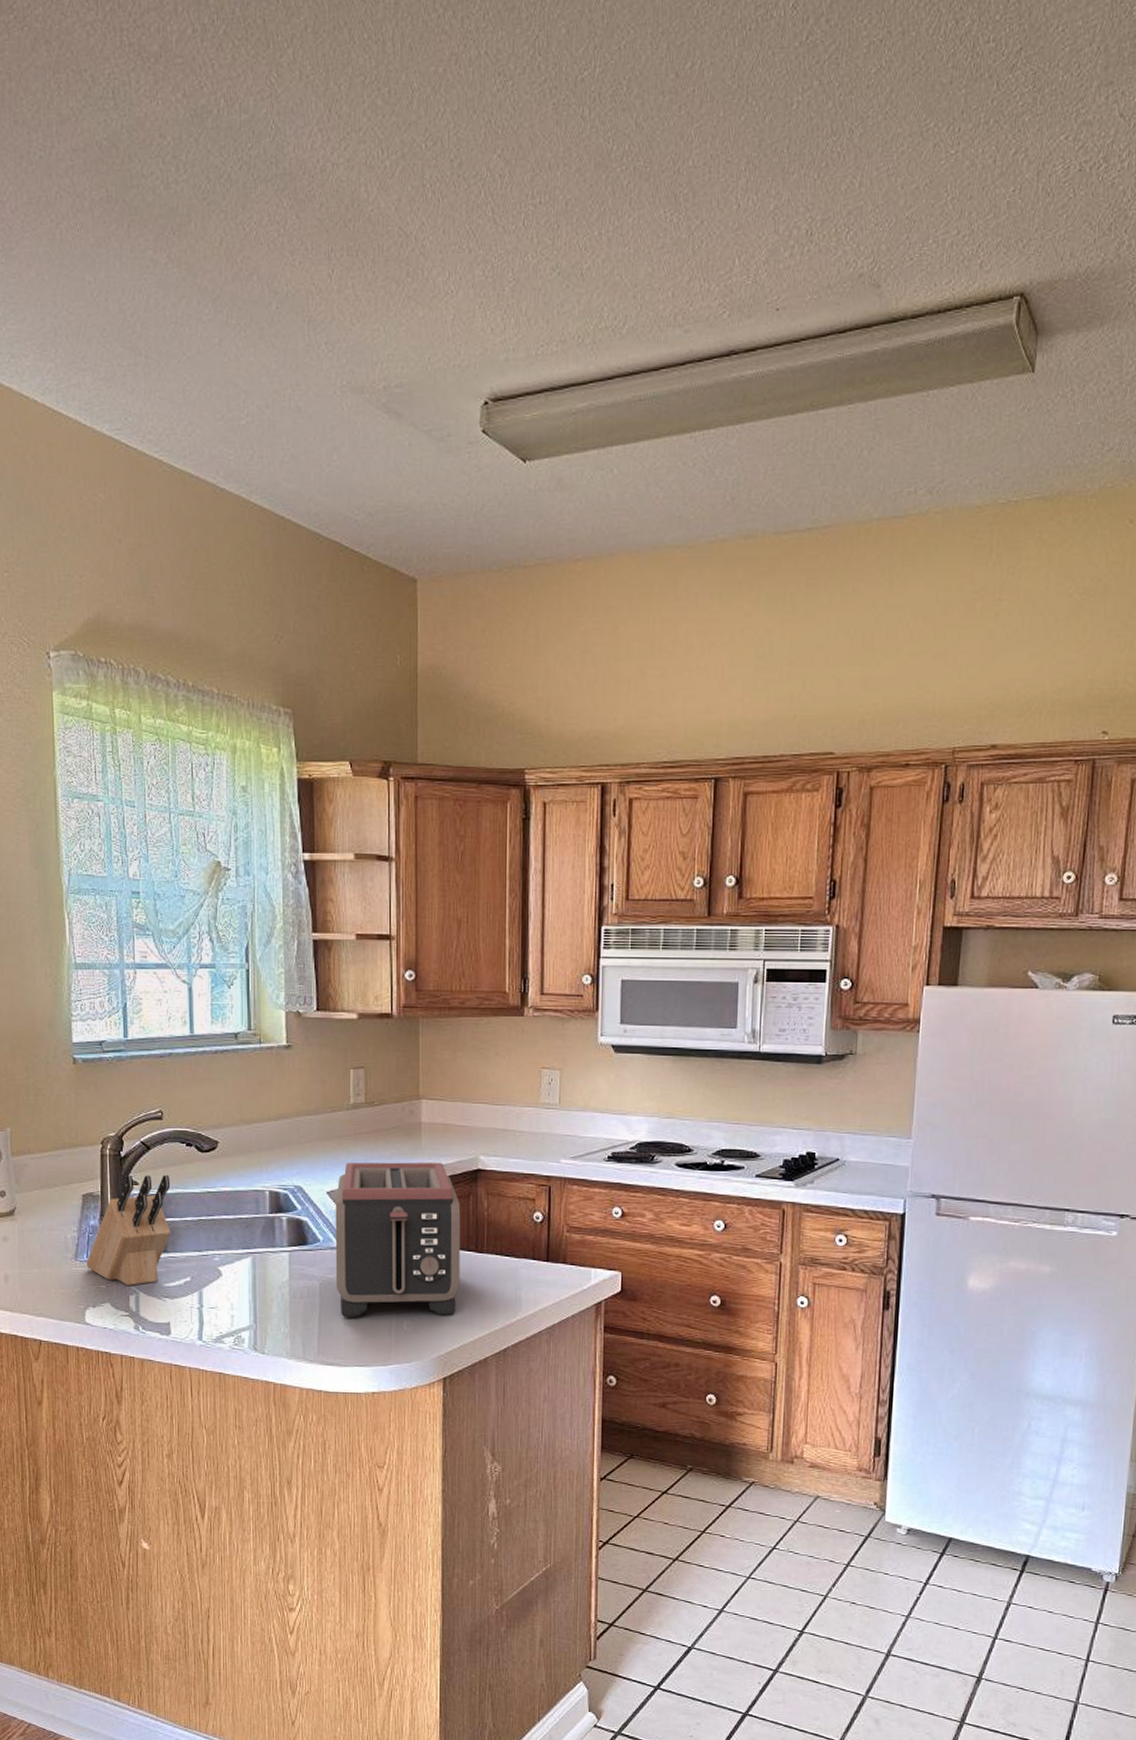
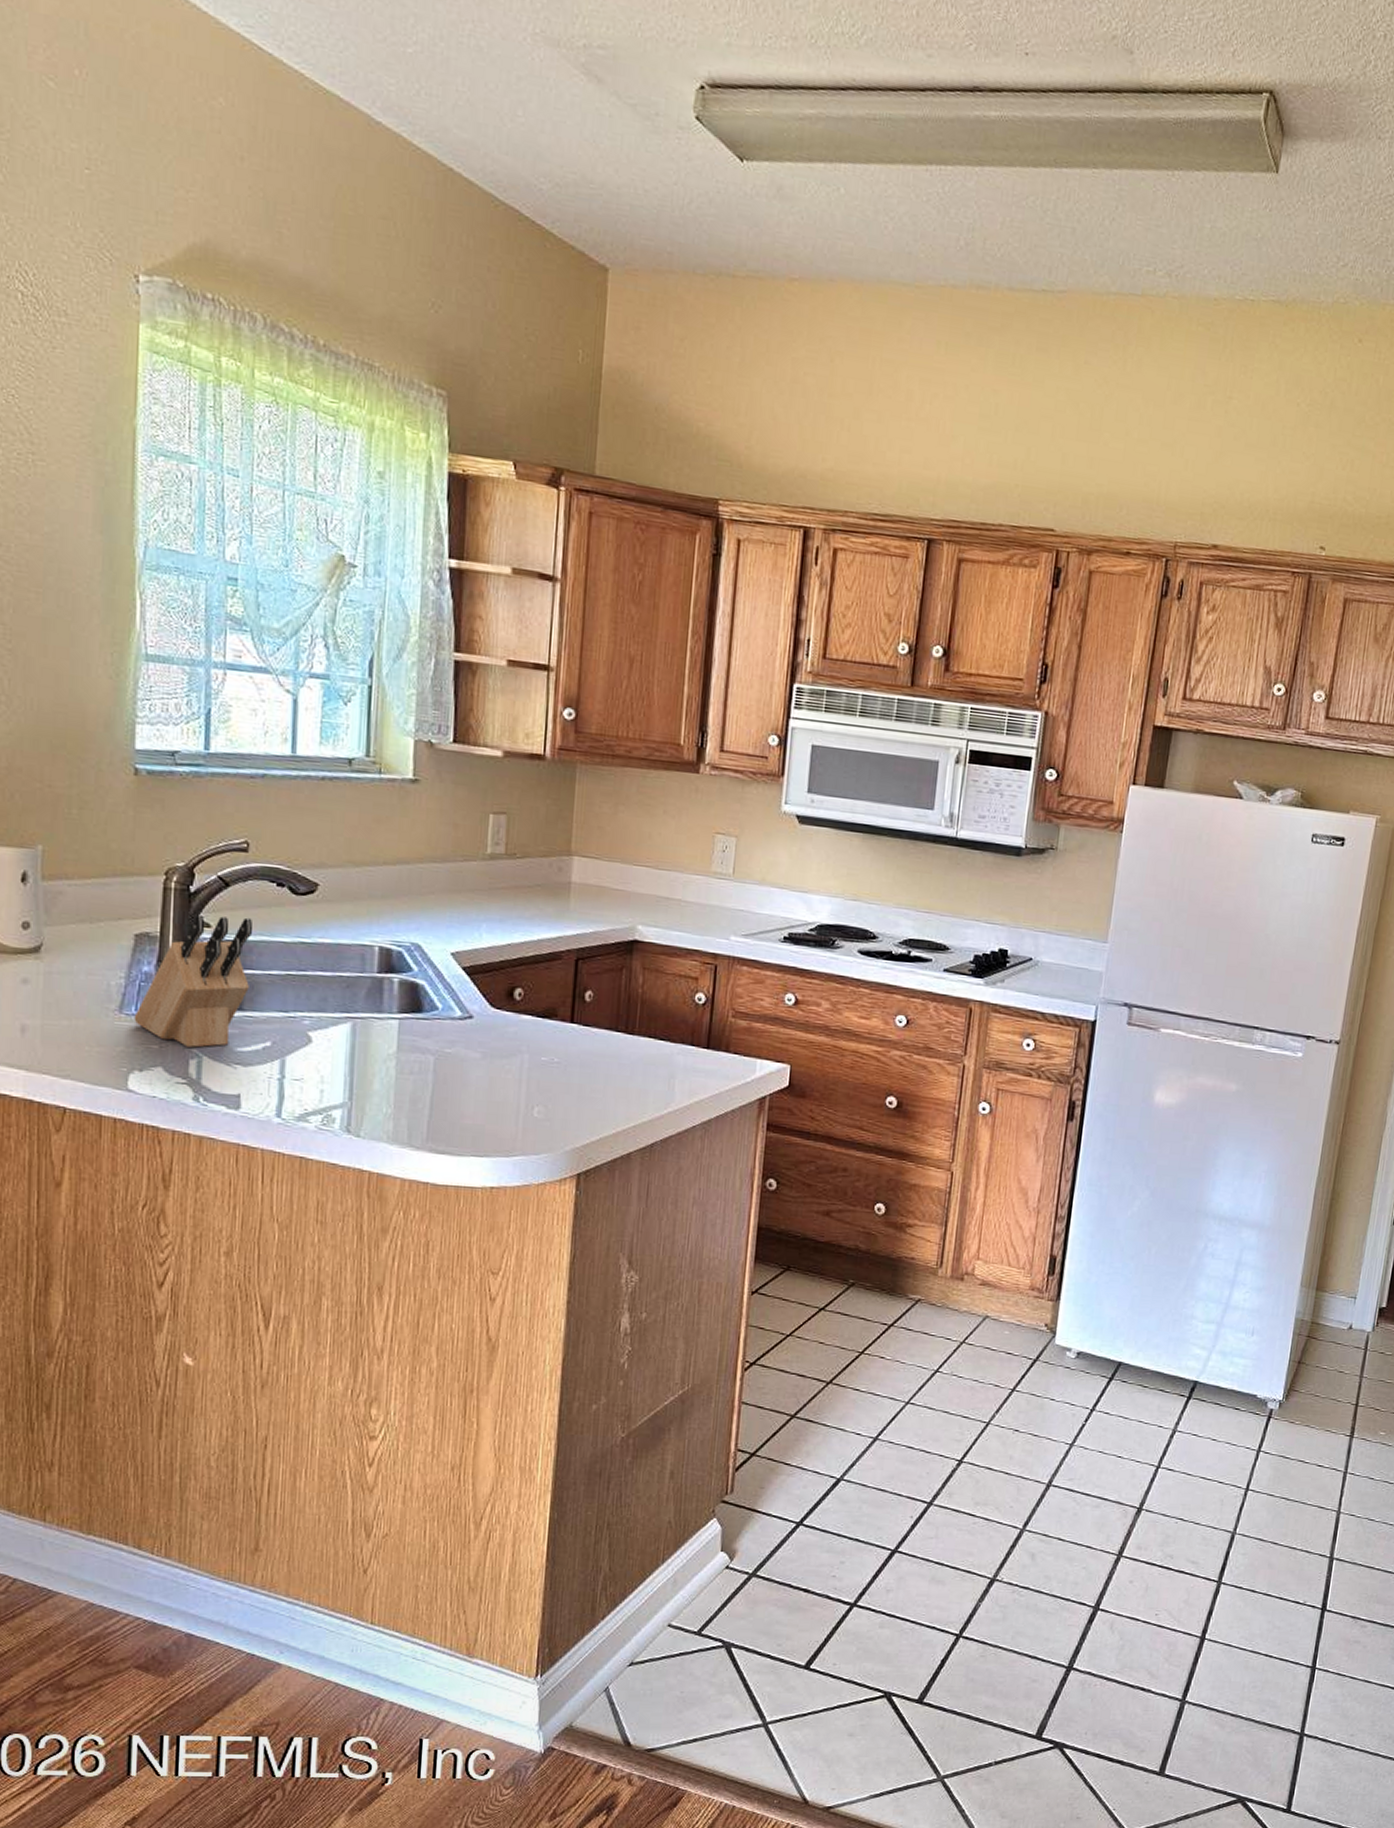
toaster: present [335,1162,461,1317] -> none [455,920,611,1104]

